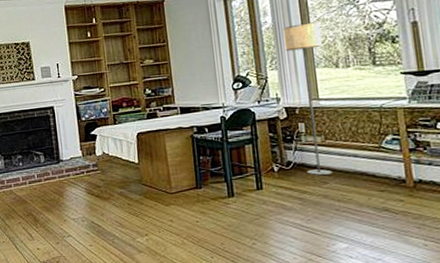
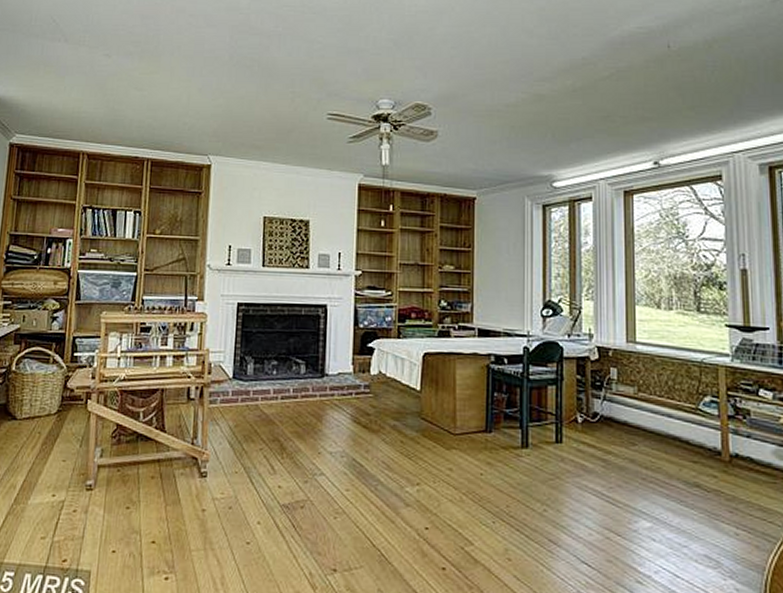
floor lamp: present [282,21,333,175] -> none [604,251,645,434]

